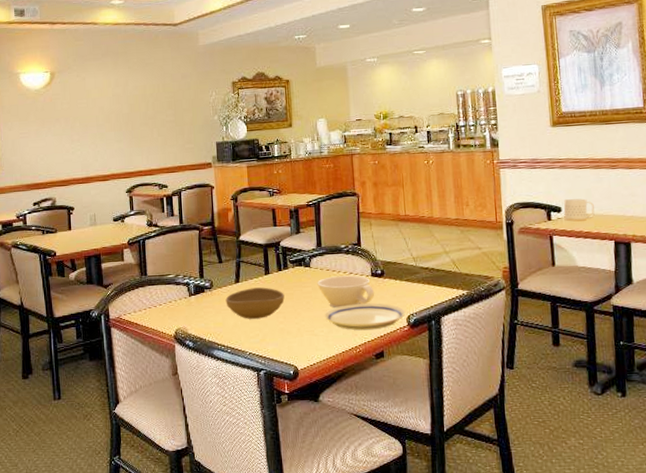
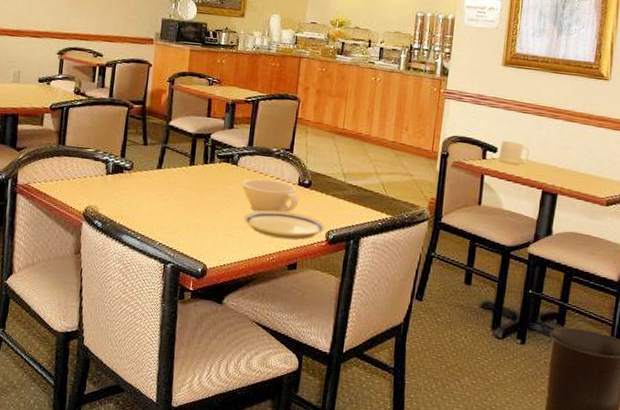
bowl: present [225,287,285,319] -> none [143,176,206,210]

